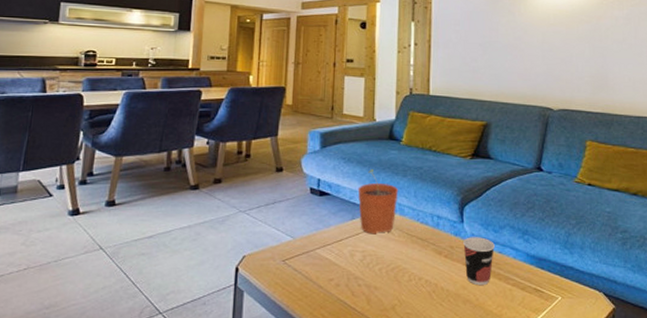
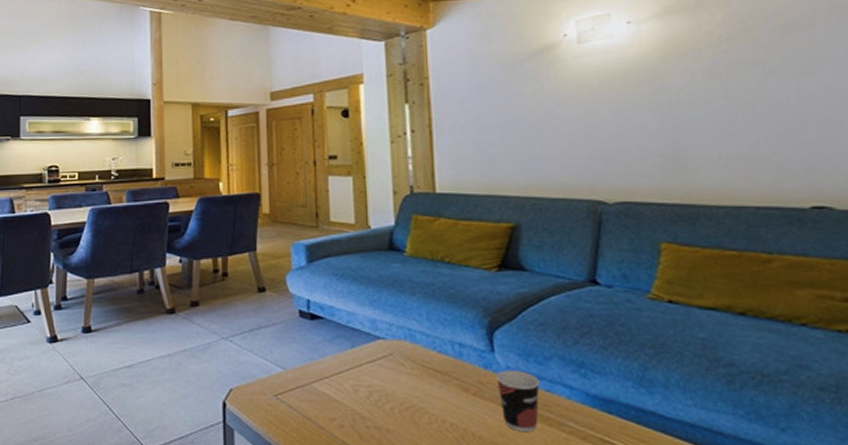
plant pot: present [357,169,399,235] -> none [355,287,407,366]

